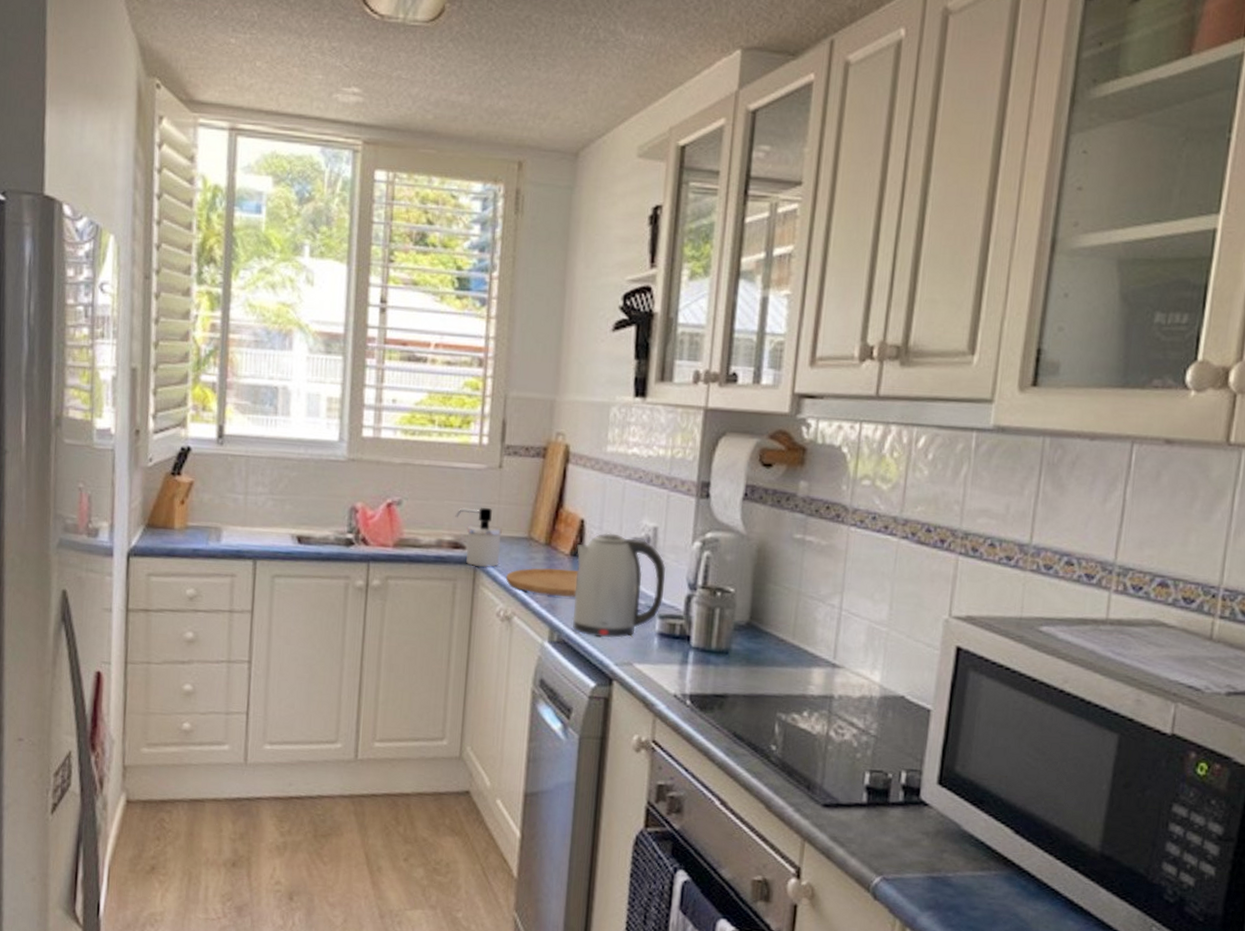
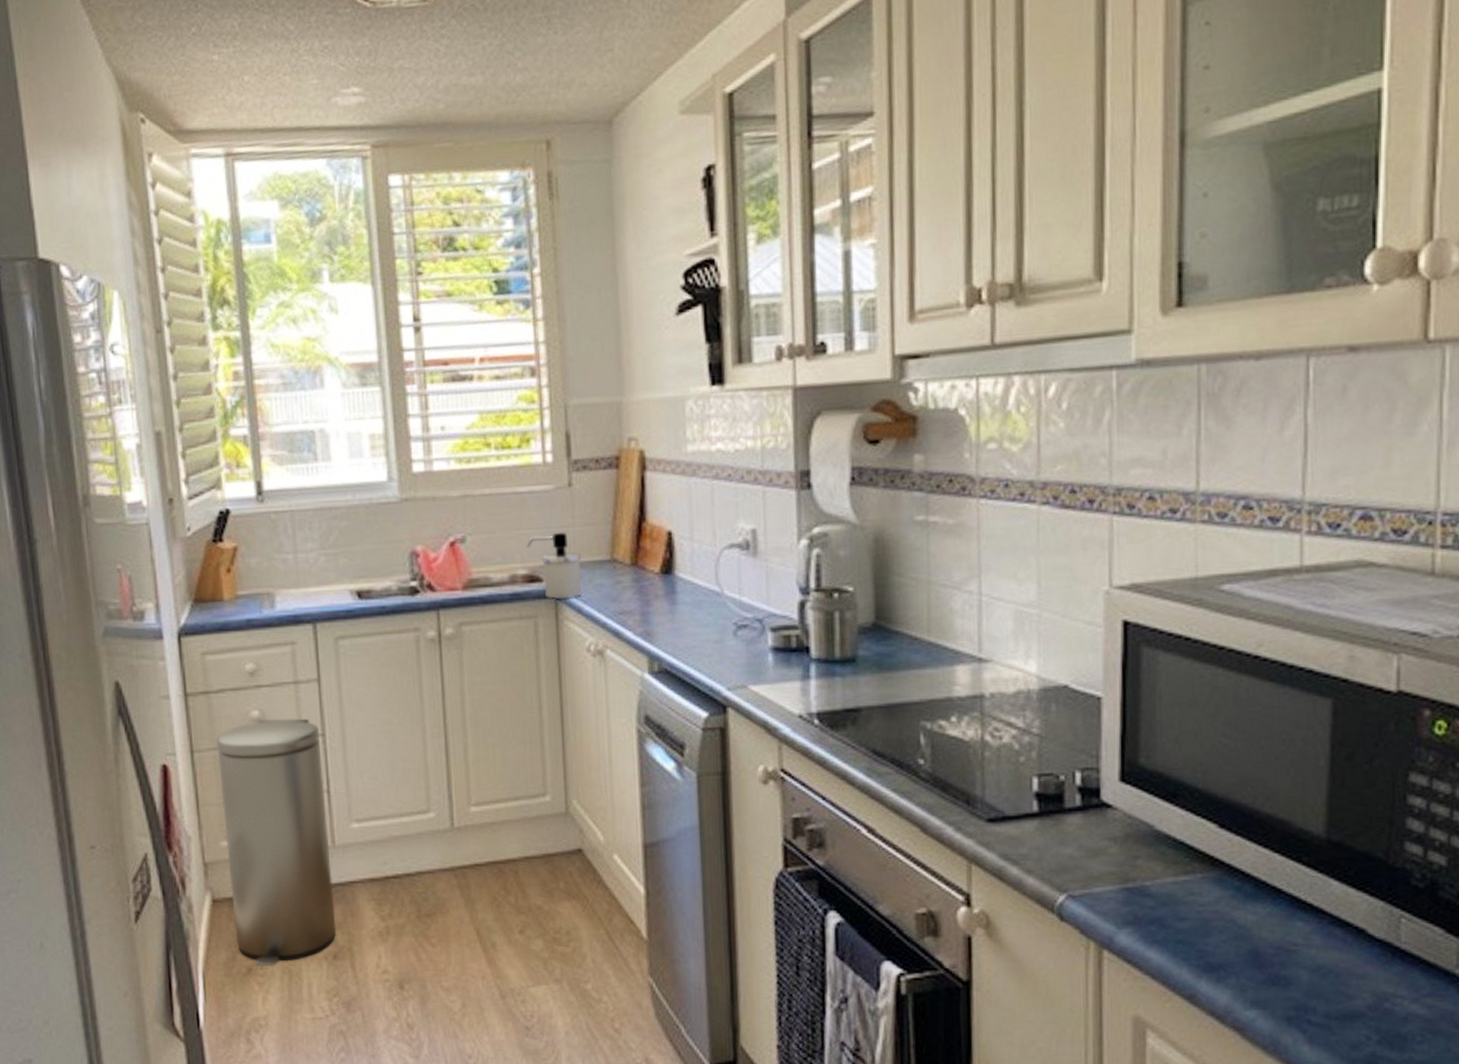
pedal bin: none [144,641,247,867] -> present [216,718,337,966]
cutting board: present [506,568,579,598] -> none [592,589,673,622]
kettle: present [572,533,666,639] -> none [667,542,774,661]

